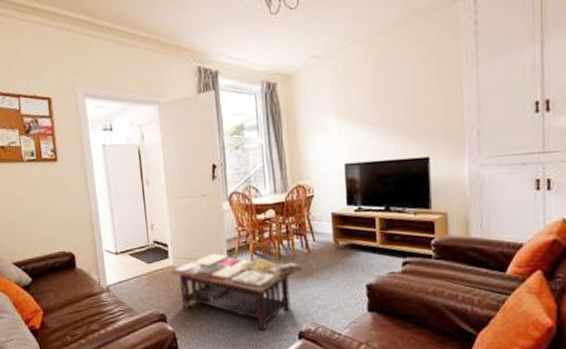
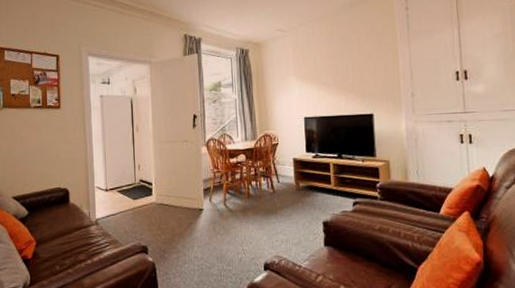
coffee table: present [172,253,303,330] -> none [155,191,269,262]

